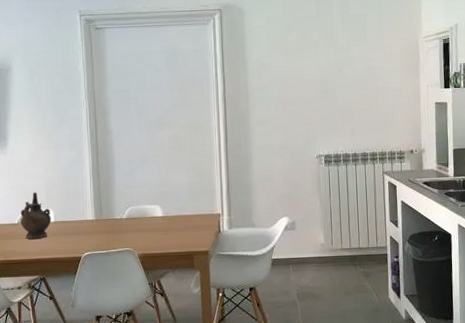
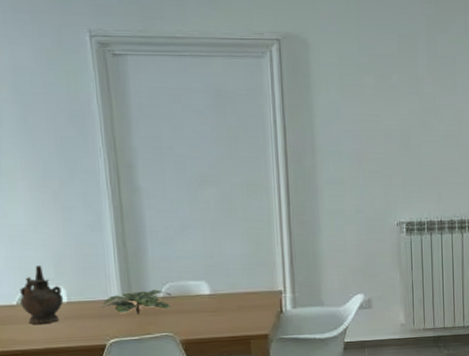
plant: none [79,212,133,232] -> present [101,289,172,315]

